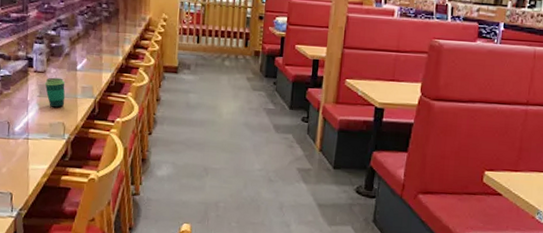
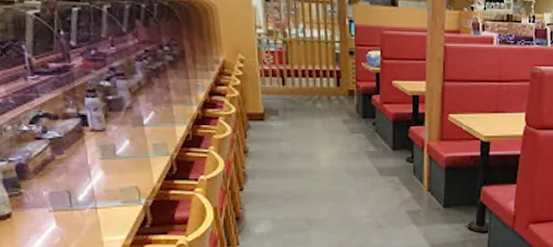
cup: present [45,77,66,108] -> none [107,136,135,170]

